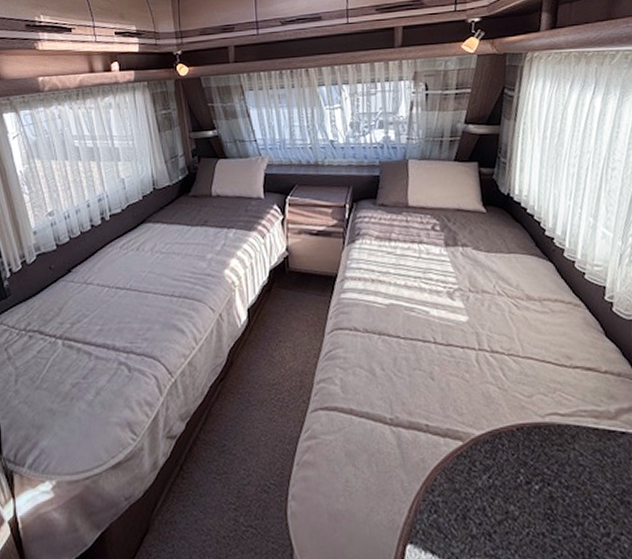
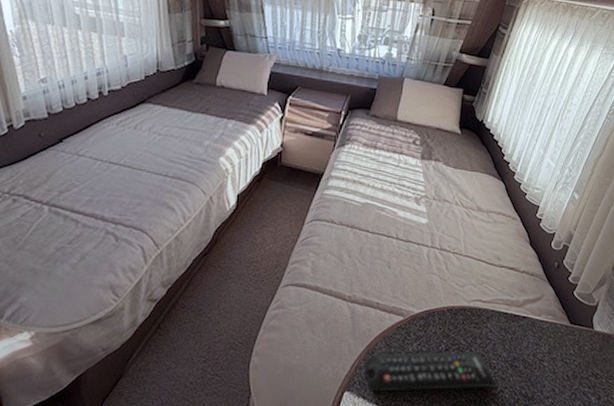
remote control: none [425,484,608,544] -> present [364,352,497,392]

